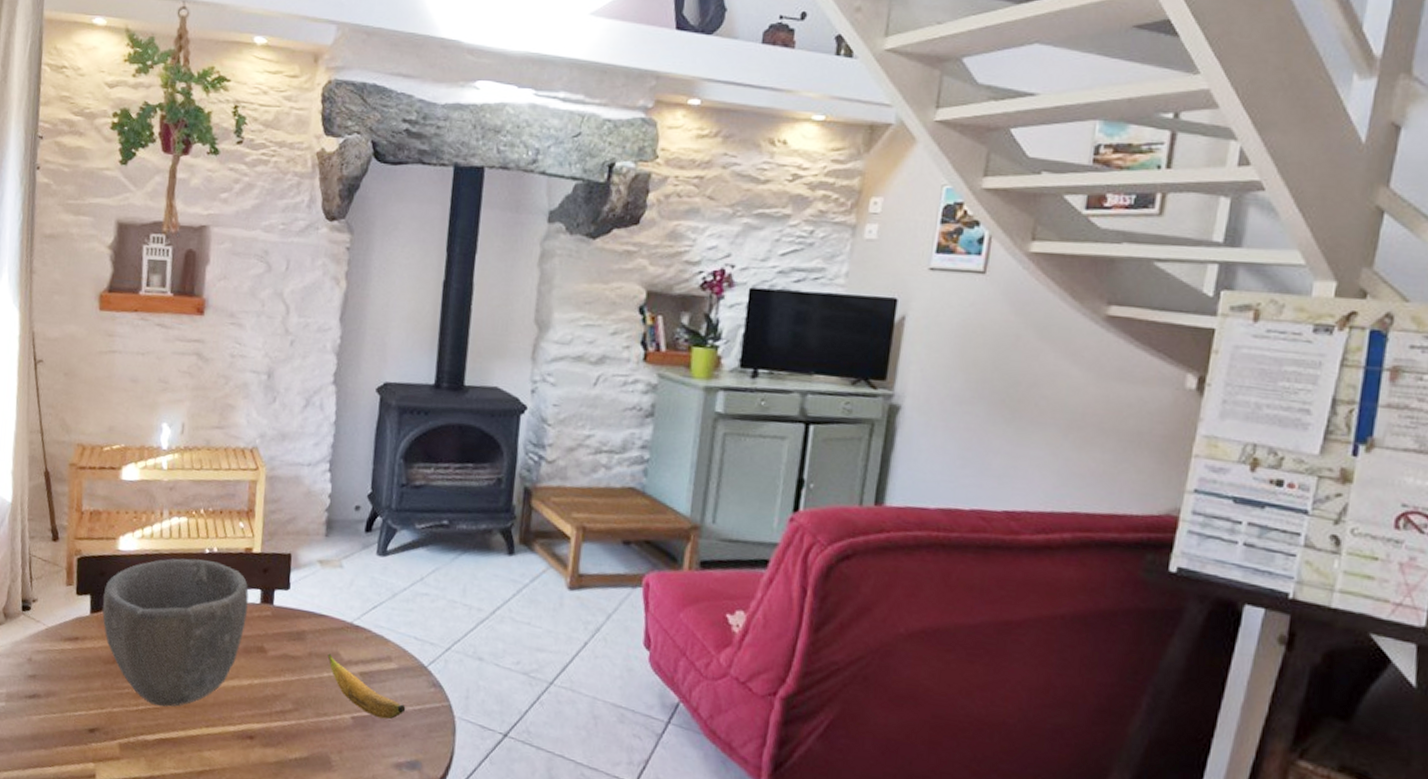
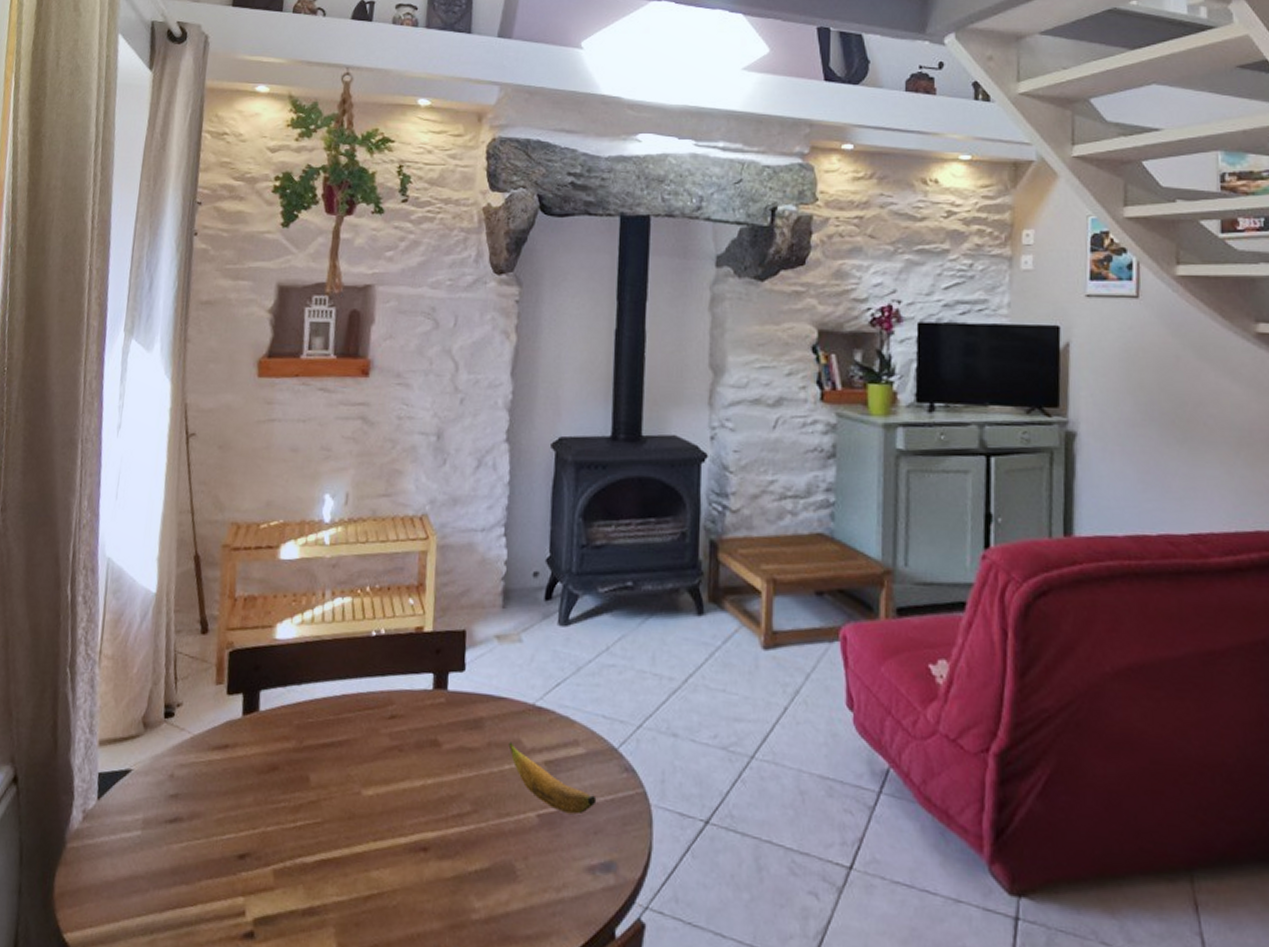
bowl: present [102,558,249,707] -> none [256,643,420,820]

